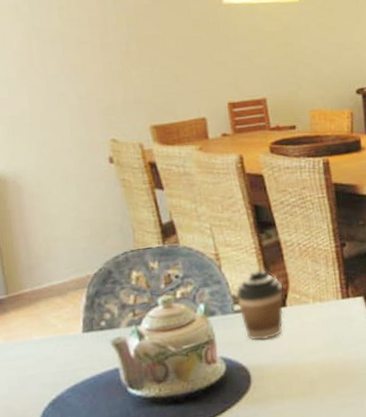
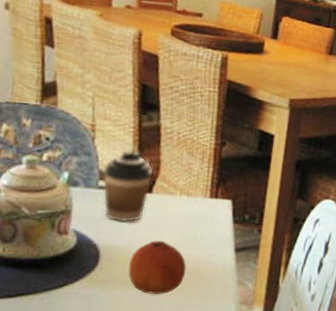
fruit: none [280,349,335,403] -> present [128,240,187,294]

